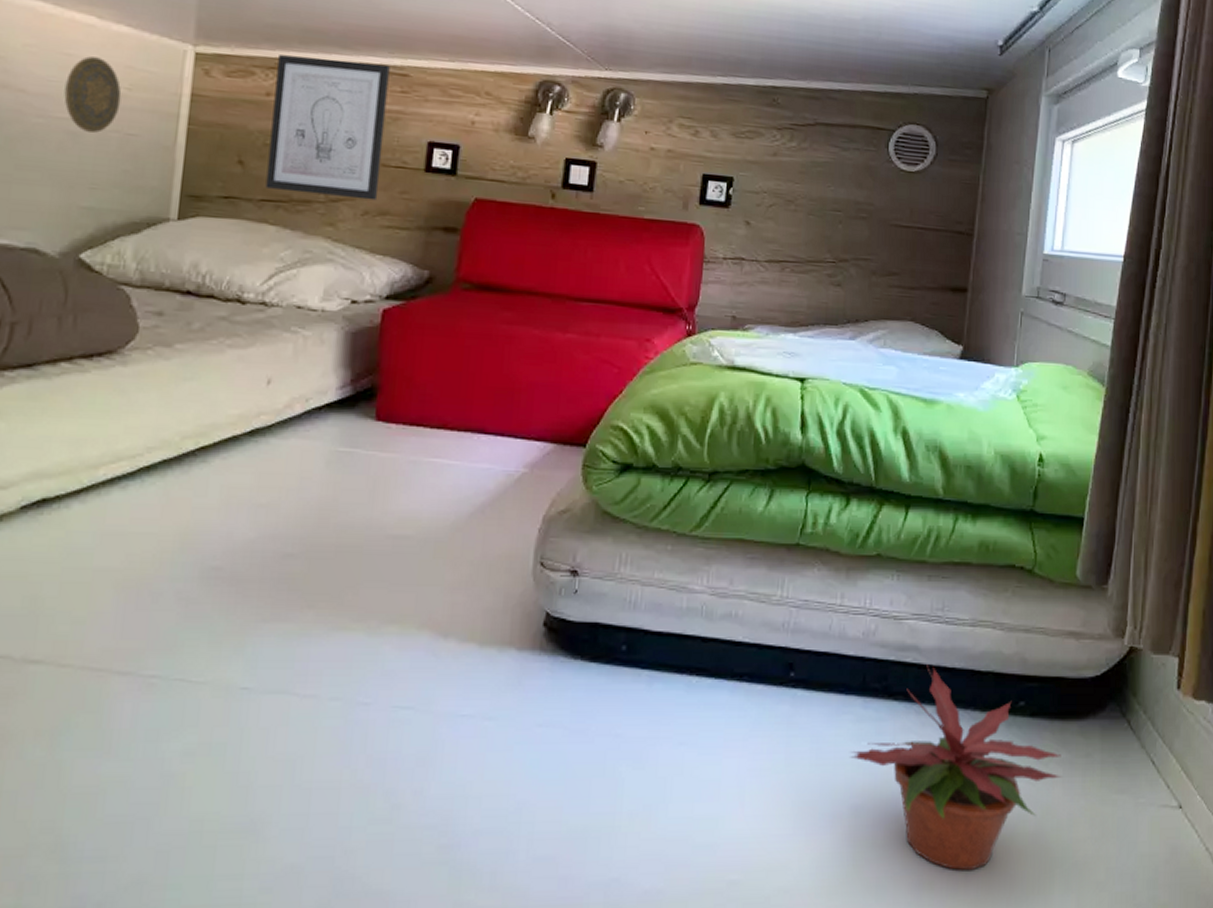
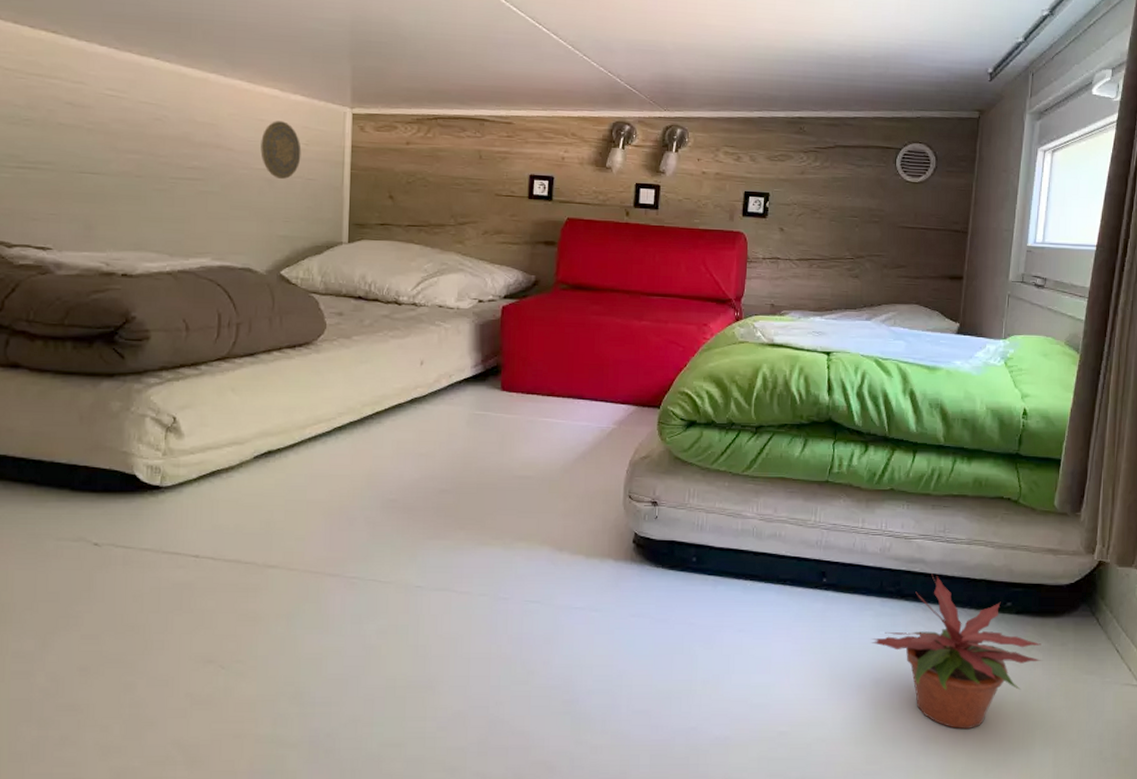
wall art: present [265,55,390,201] -> none [410,112,498,223]

